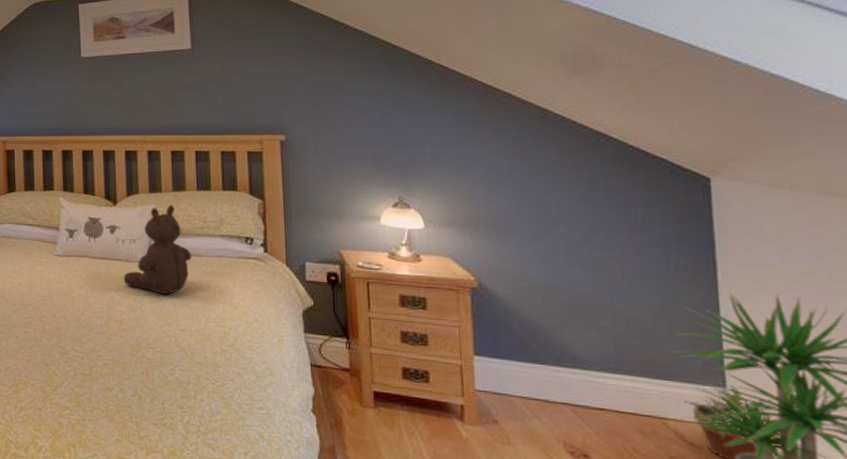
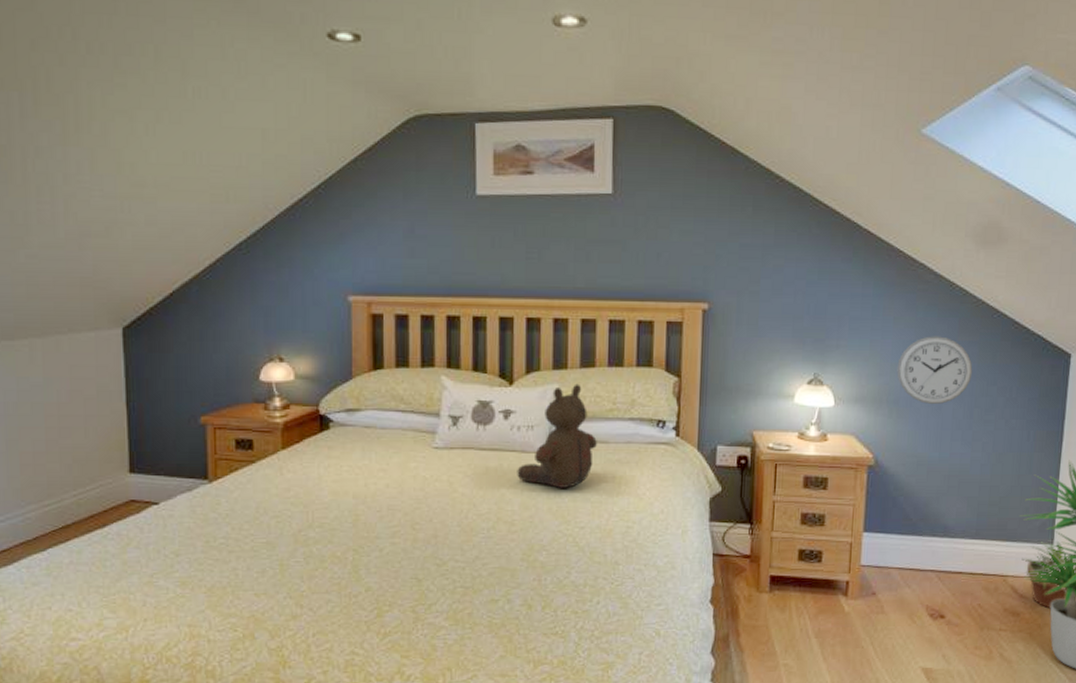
wall clock: none [491,161,583,229] -> present [897,336,973,405]

